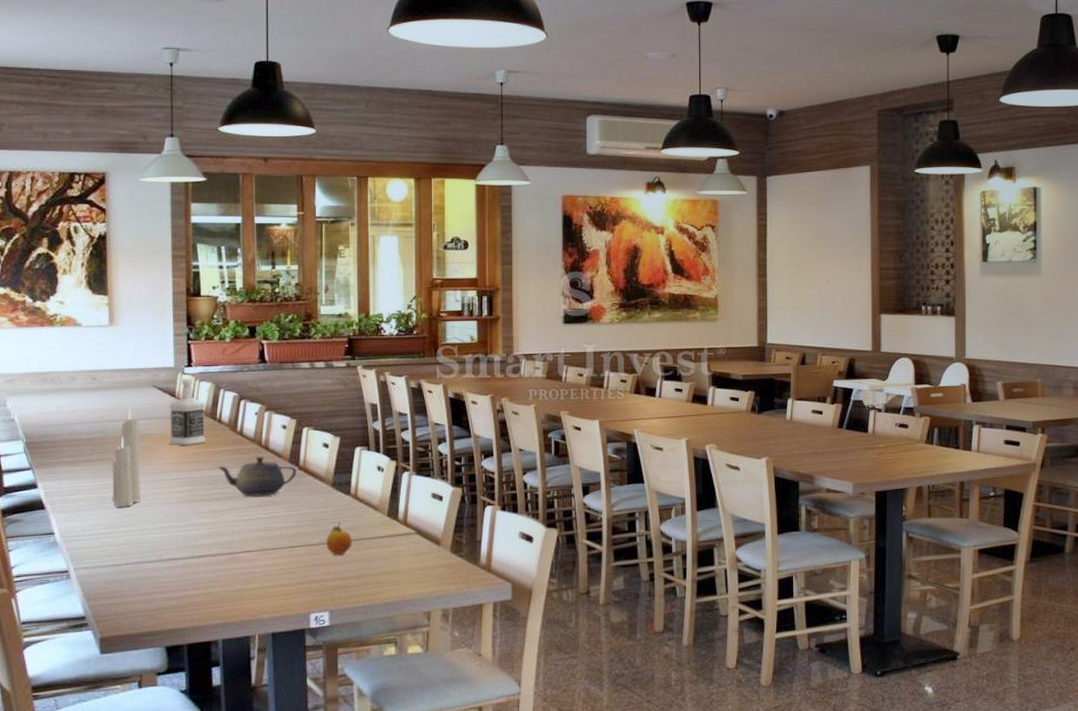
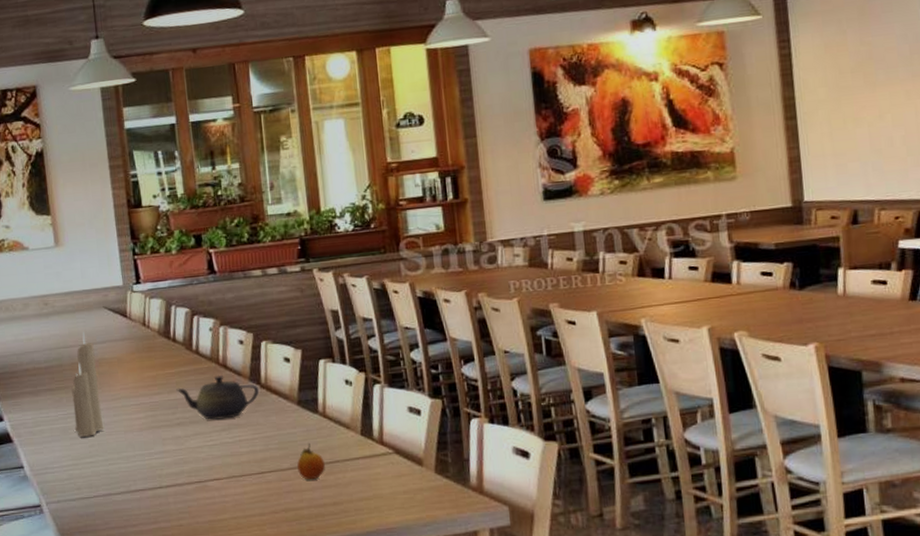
bottle: present [169,379,206,445] -> none [122,297,162,369]

